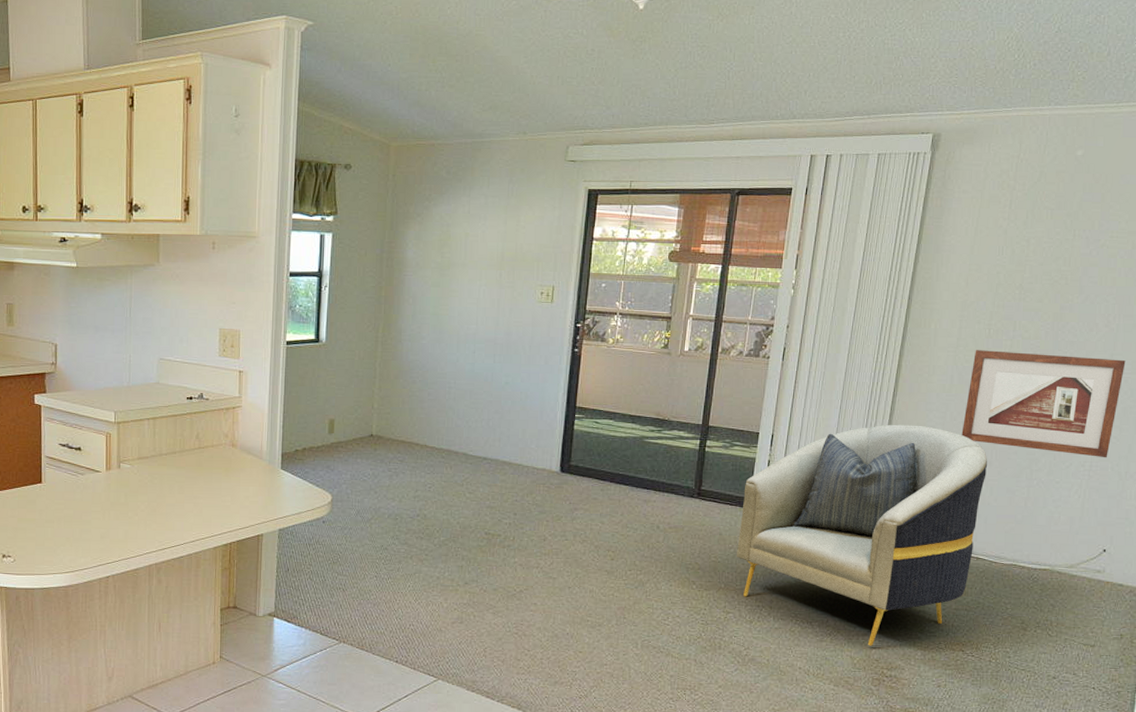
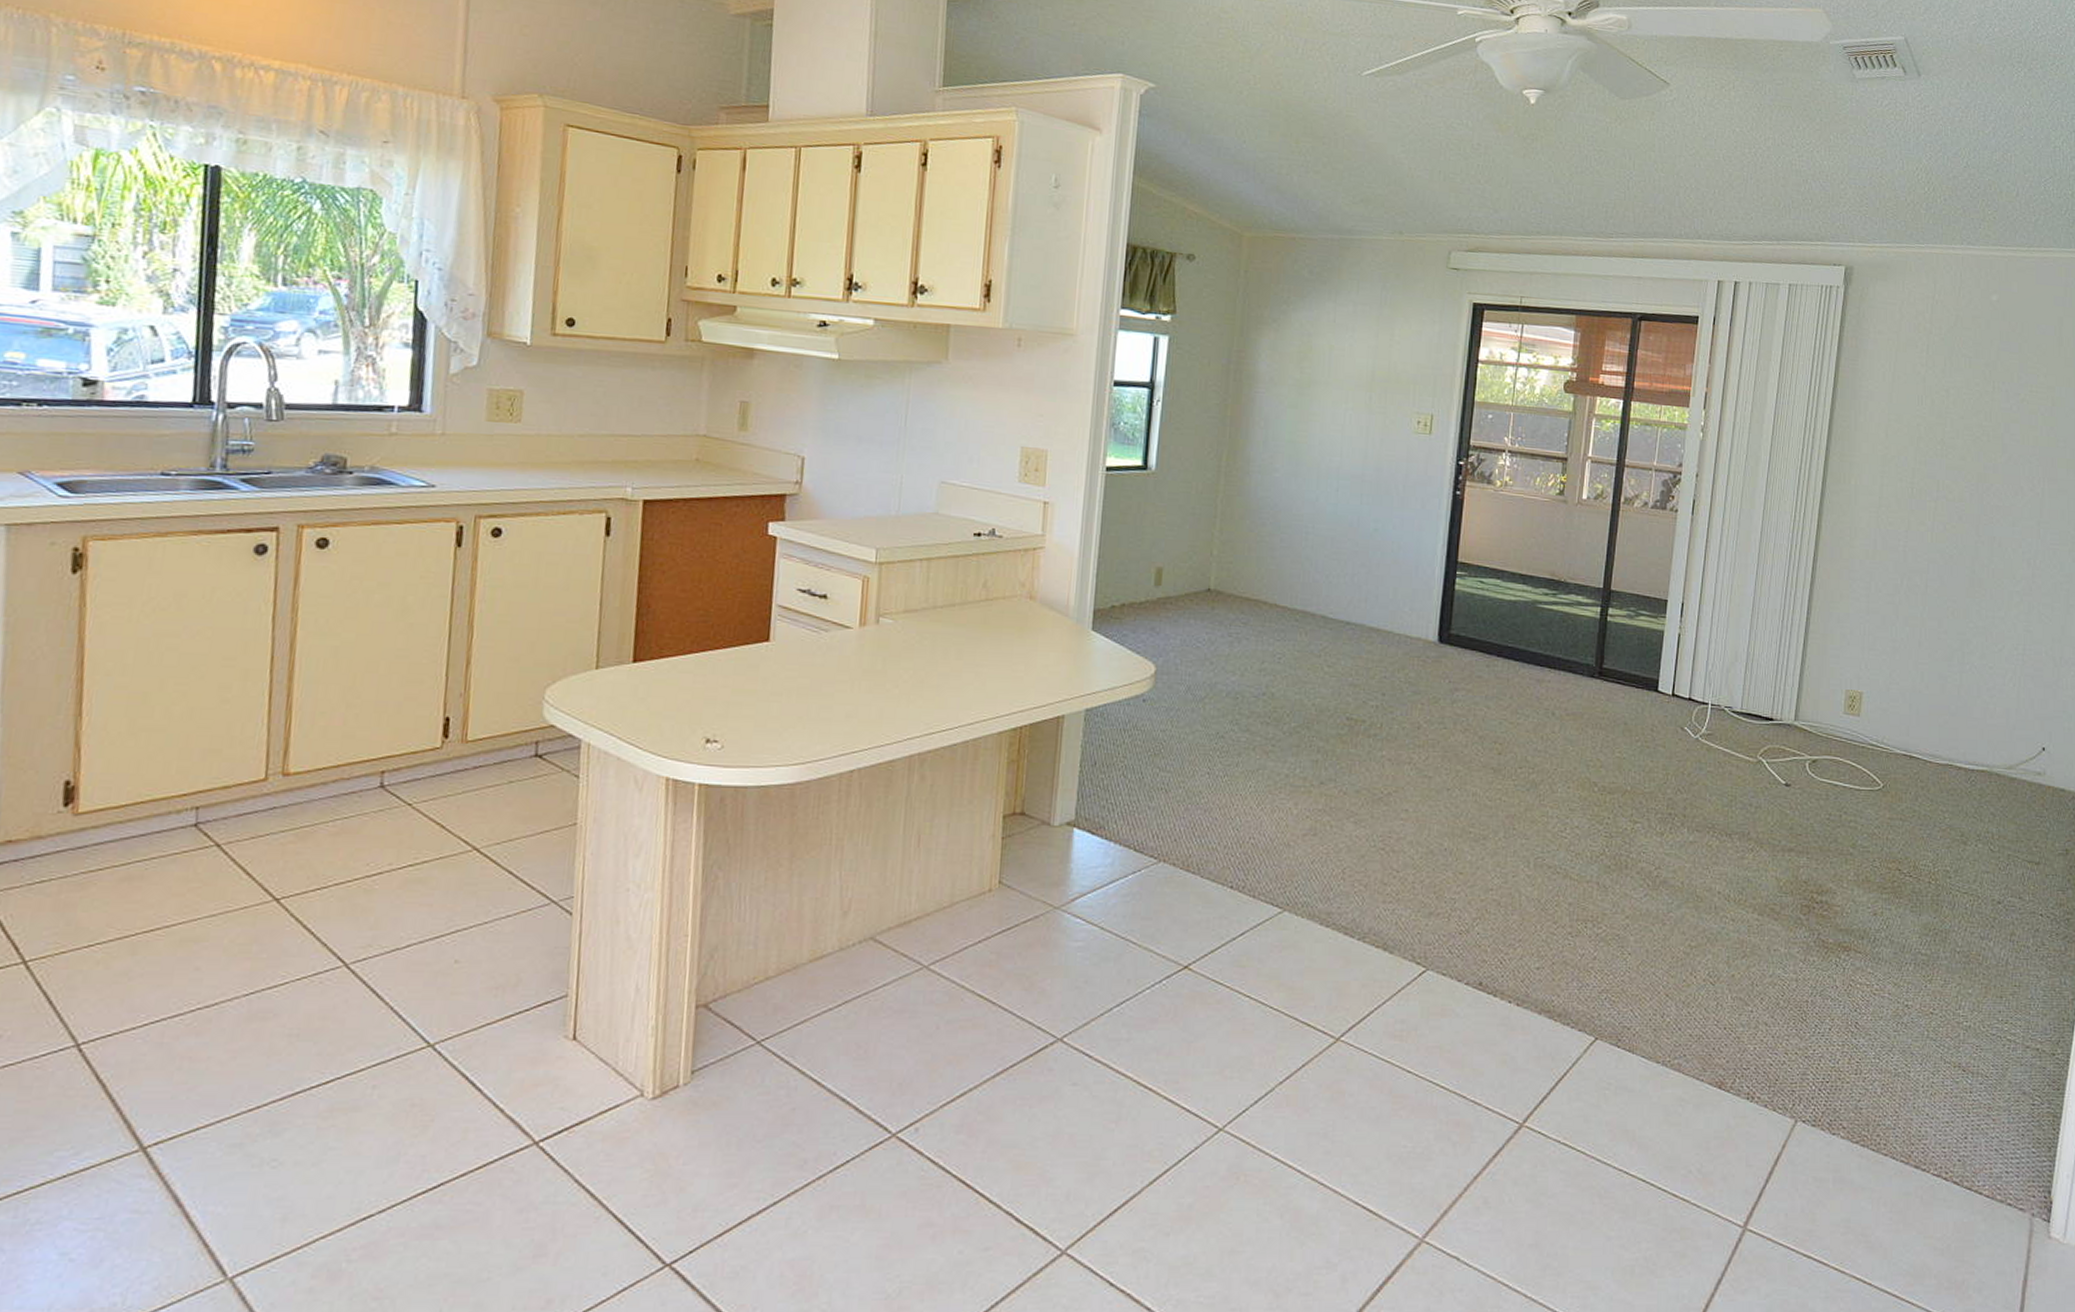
armchair: present [737,424,988,646] -> none [1645,594,1917,864]
picture frame: present [961,350,1126,458] -> none [1888,511,2053,641]

